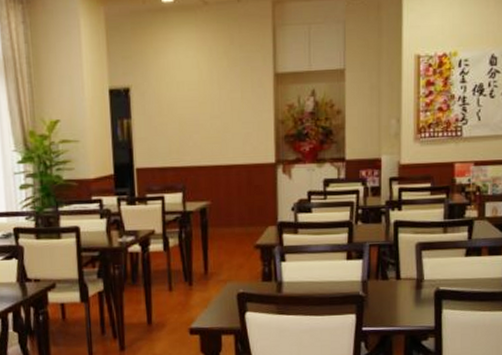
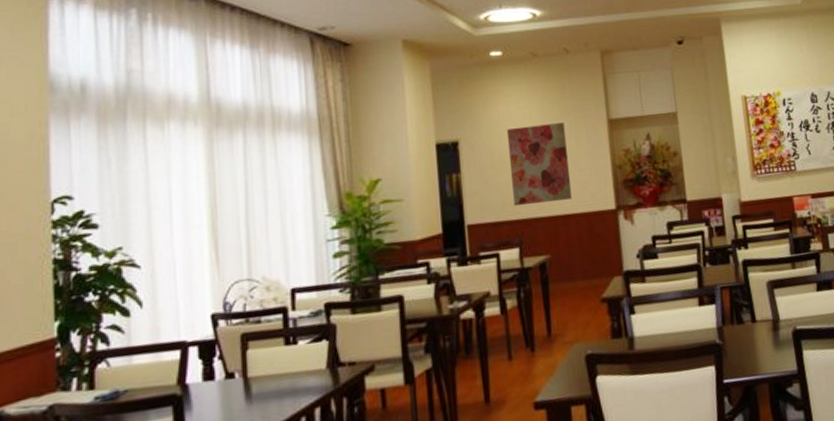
wall art: none [175,74,235,154] -> present [506,123,573,207]

